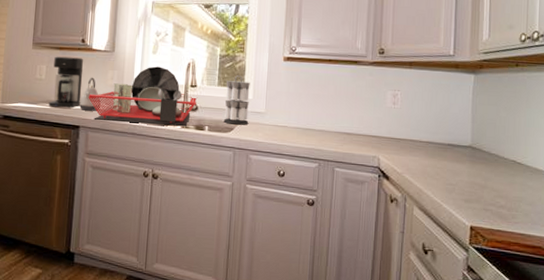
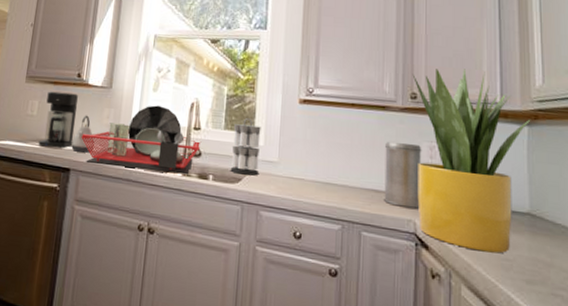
canister: none [354,91,387,148] -> present [384,141,422,210]
planter: none [381,26,477,180] -> present [412,69,531,254]

